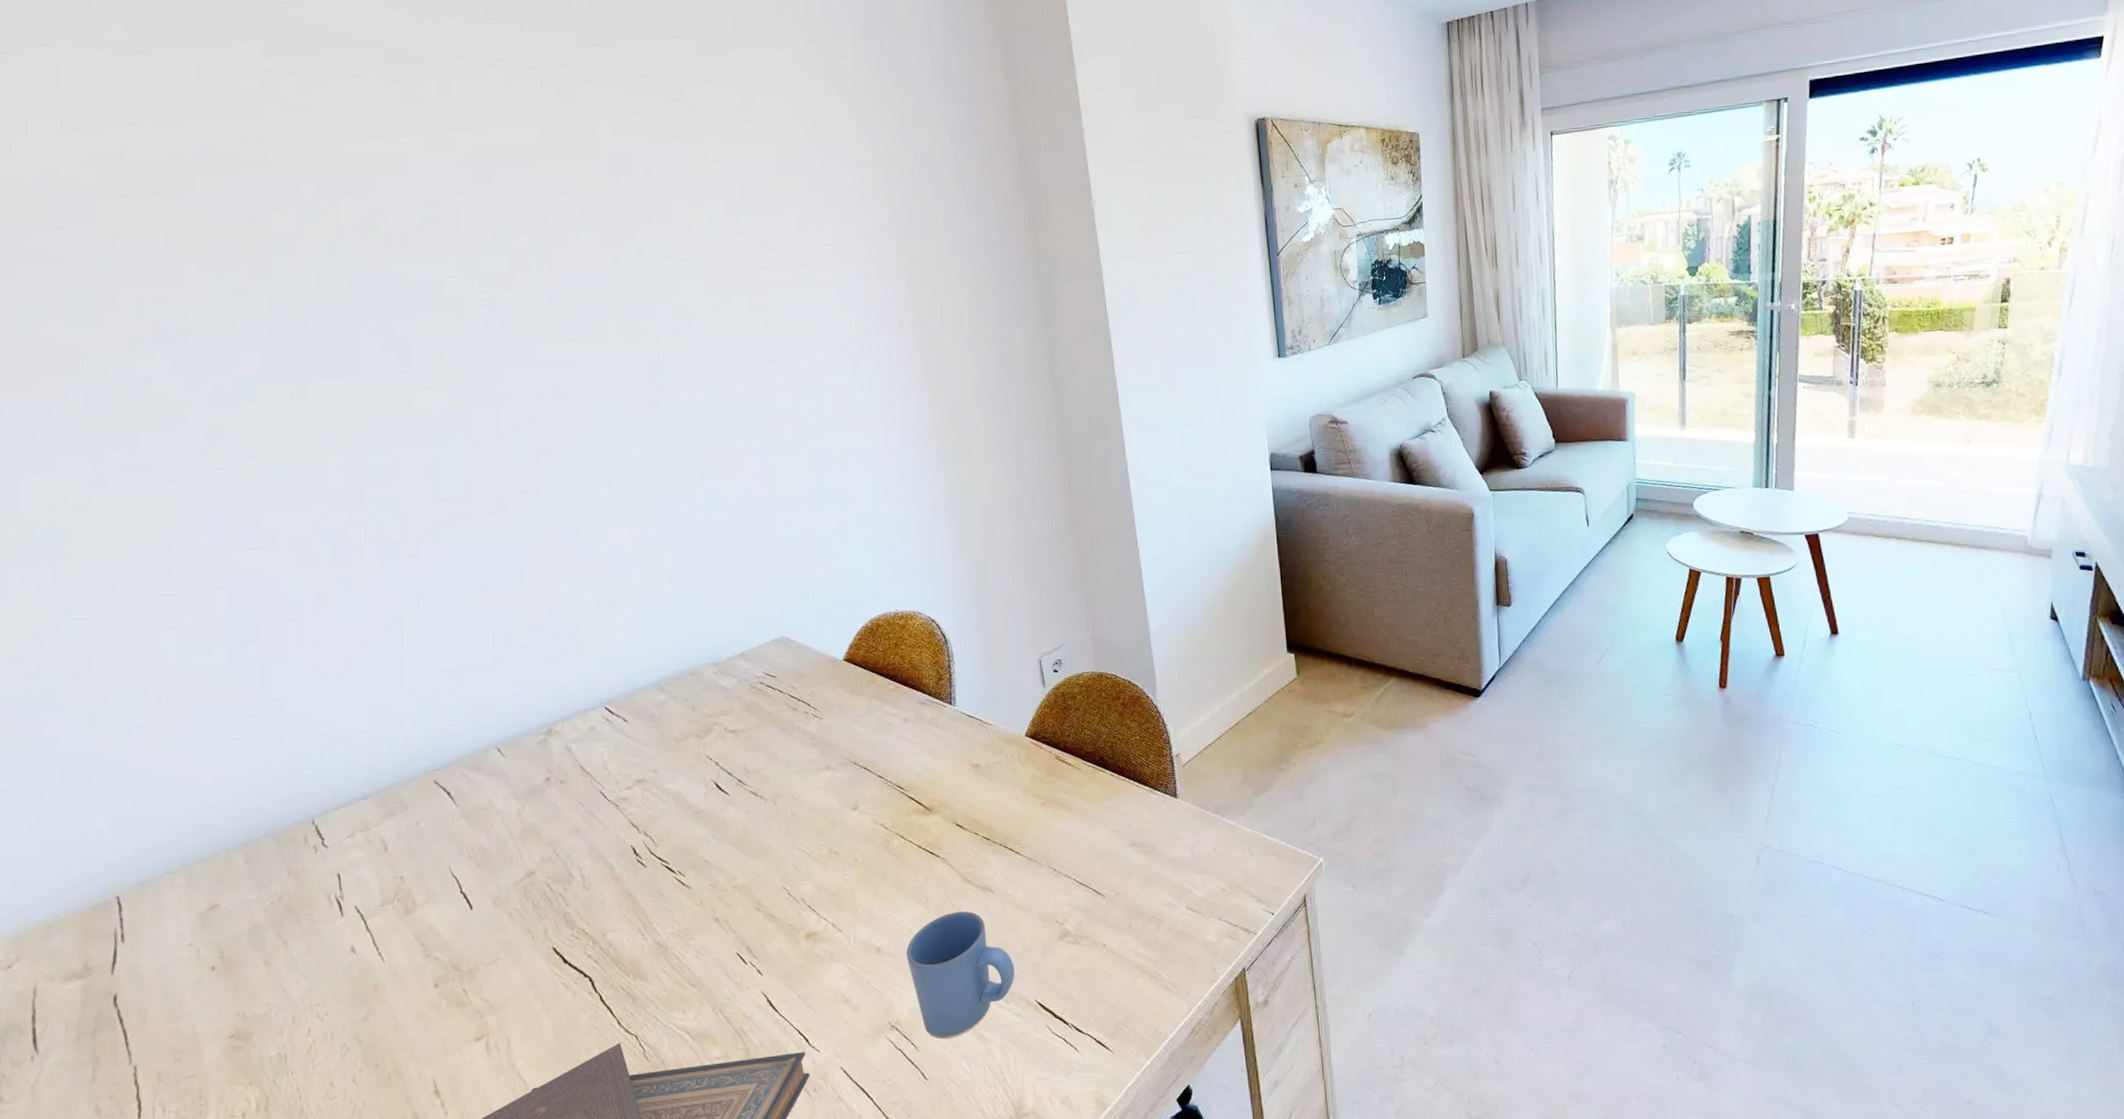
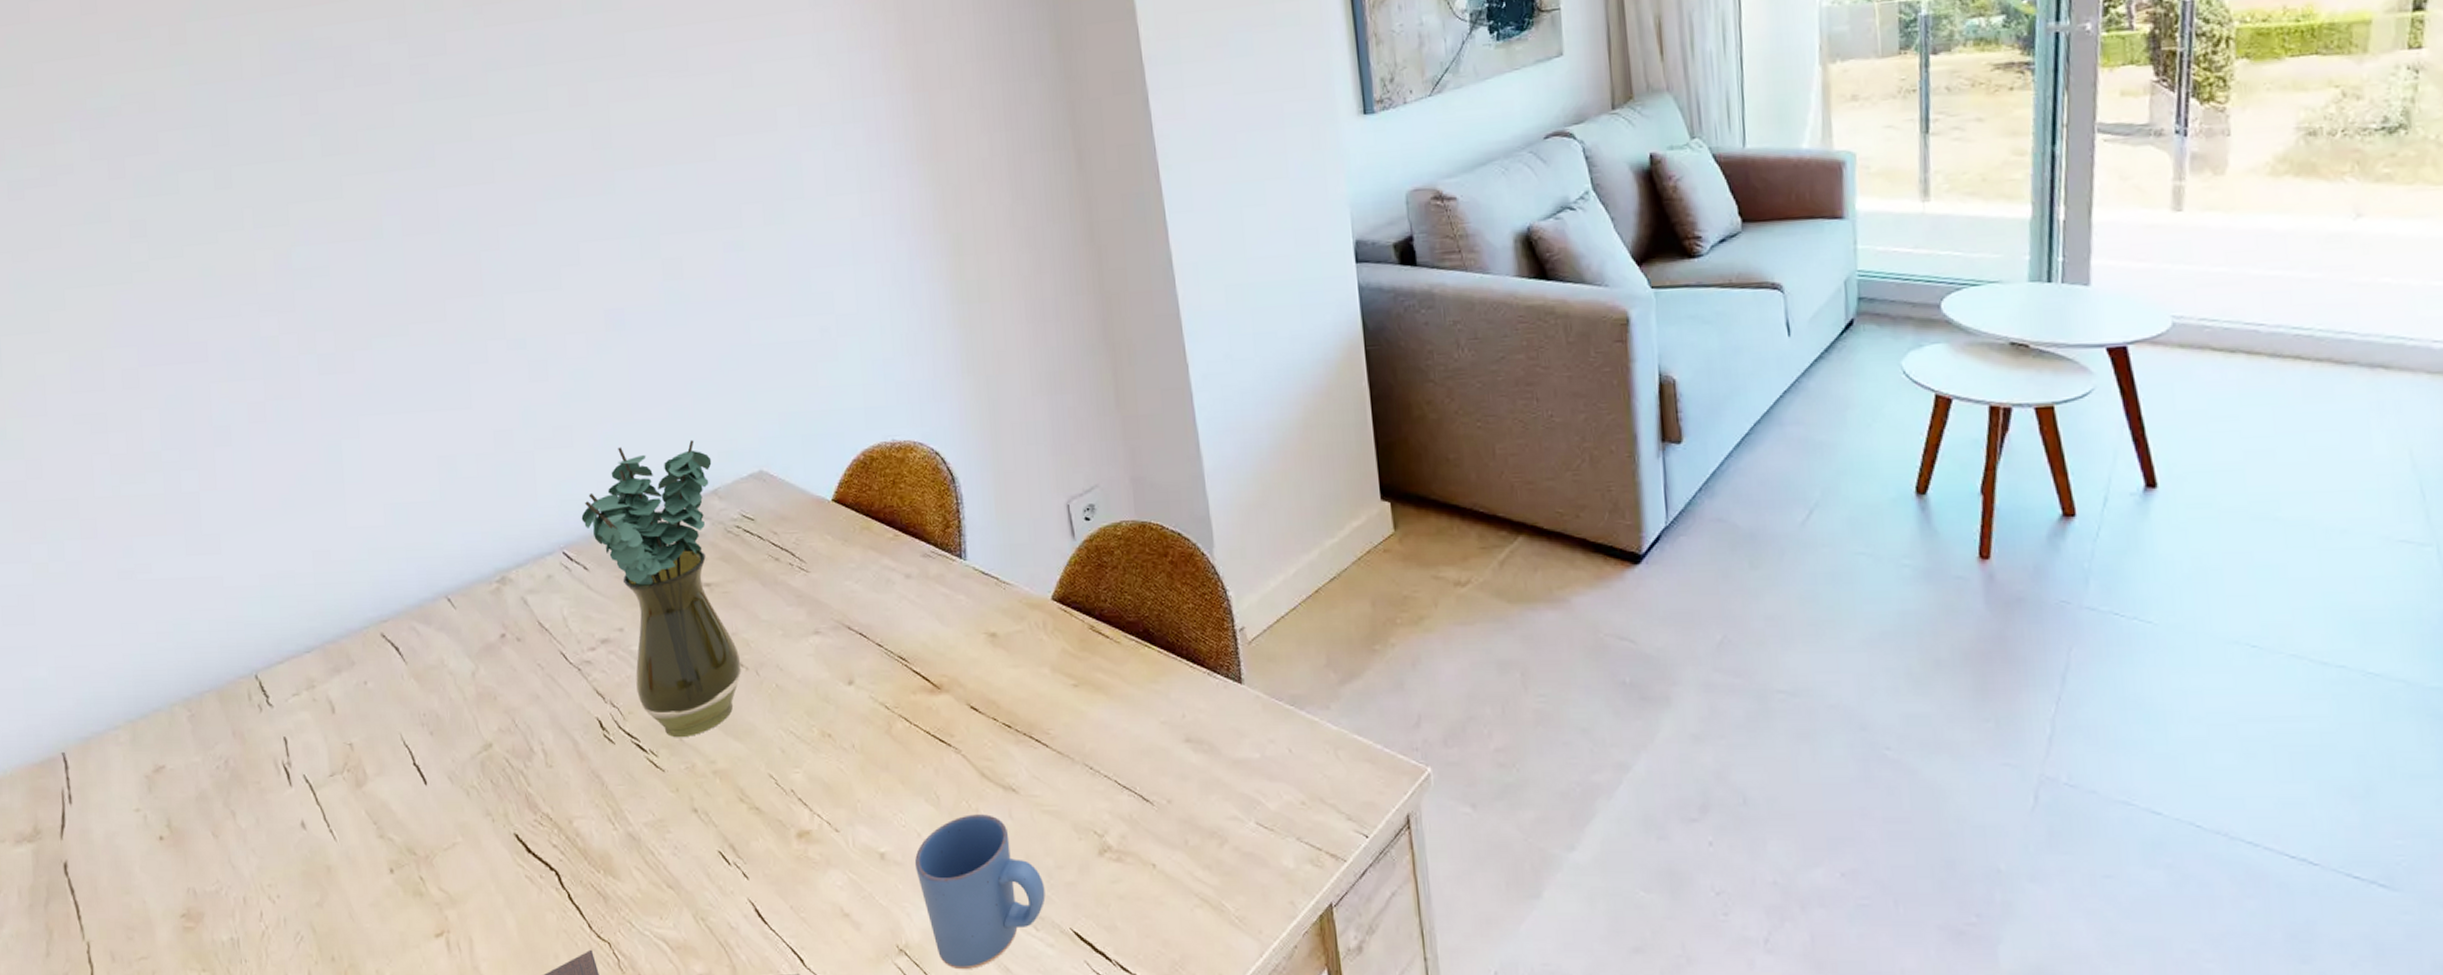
vase: none [622,612,761,860] -> present [581,439,742,738]

